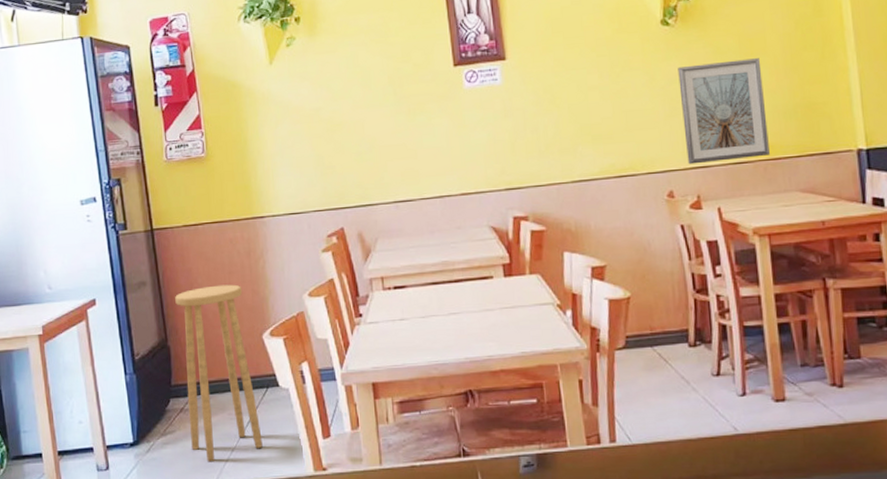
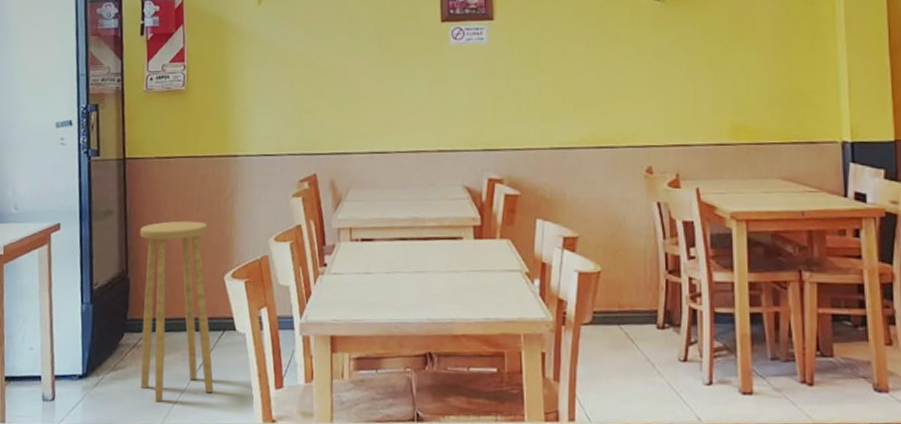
picture frame: present [678,58,770,165] -> none [665,40,753,142]

